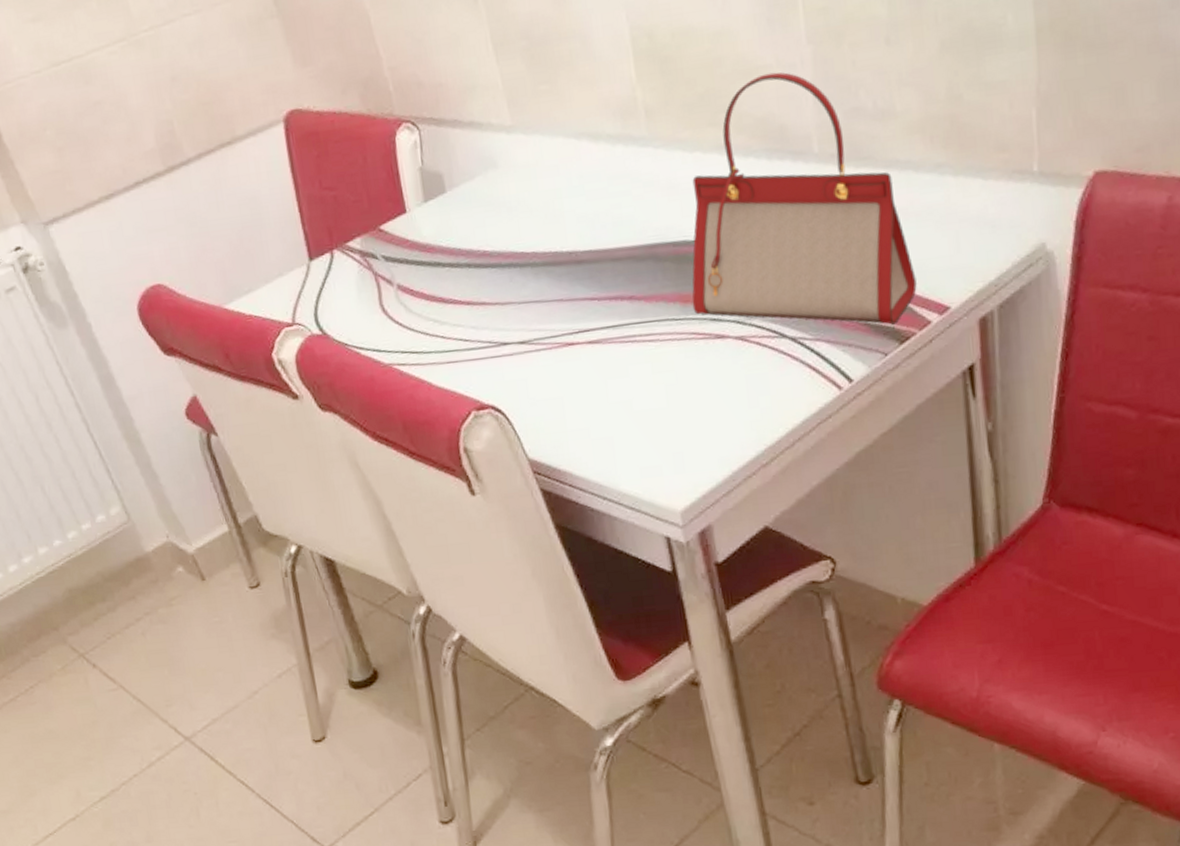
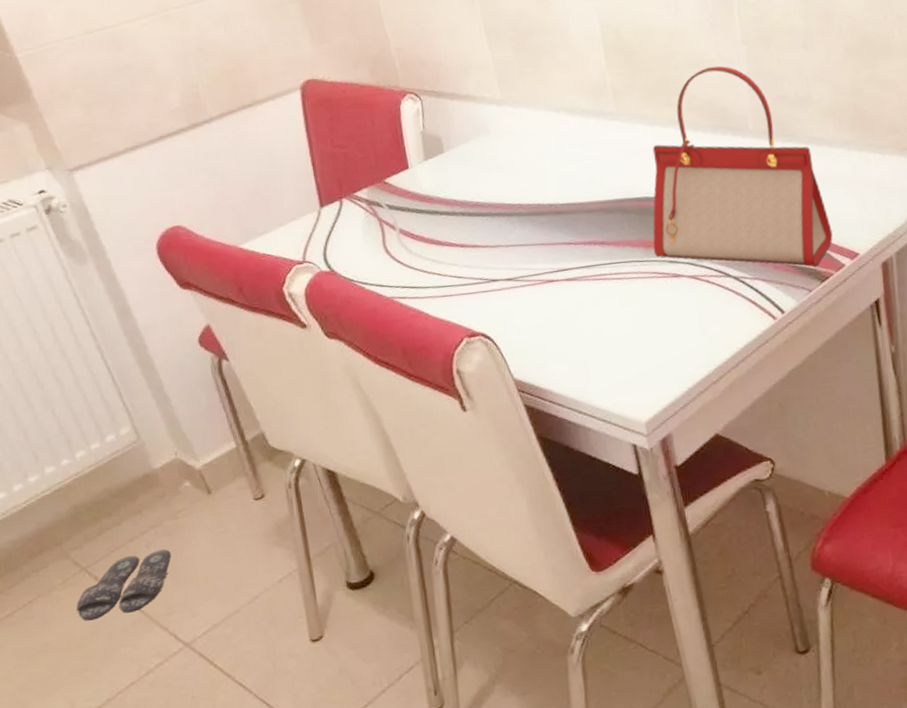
slippers: none [76,638,168,709] -> present [76,549,171,621]

